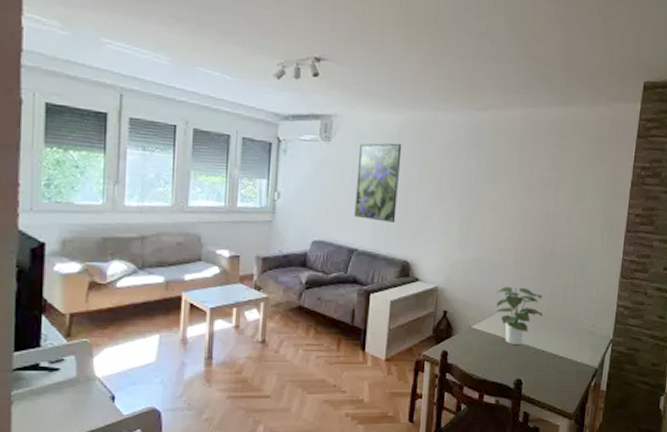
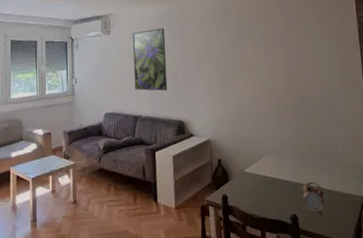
potted plant: present [495,286,543,346] -> none [260,131,304,184]
alarm clock: none [530,346,556,381] -> present [302,182,326,214]

